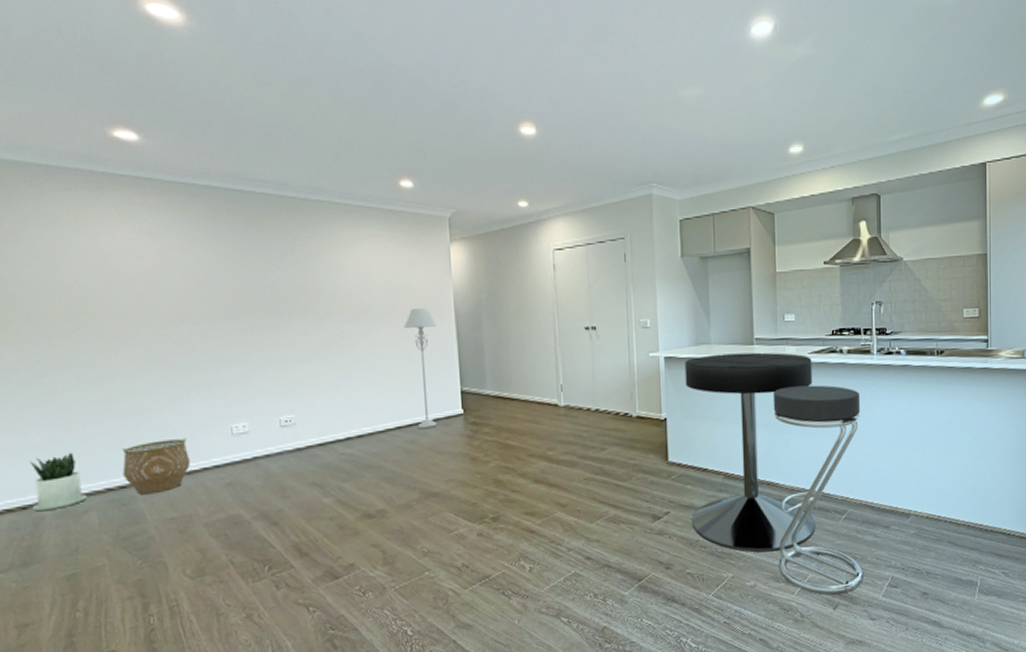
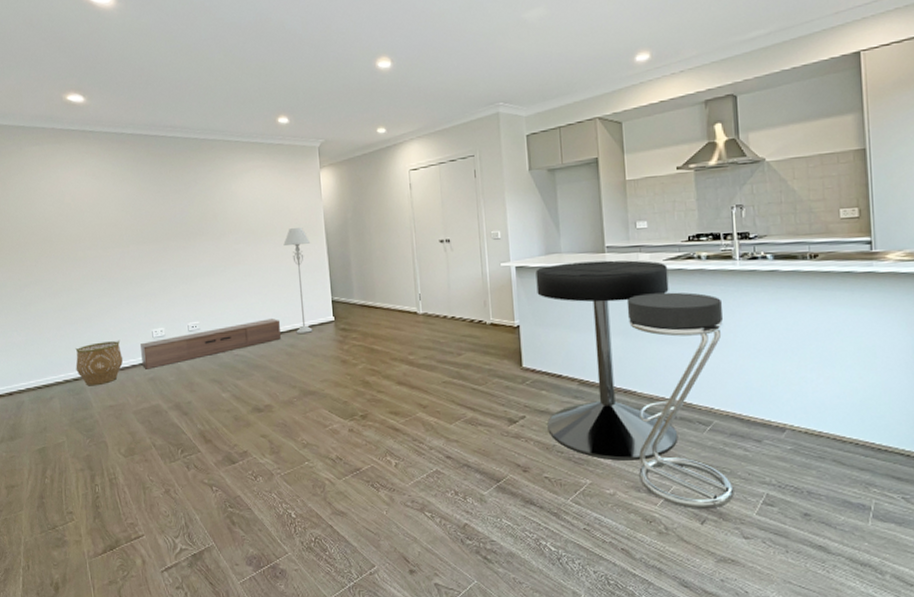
planter: present [30,452,88,512] -> none [14,350,52,397]
tv stand: none [215,411,398,473] -> present [140,319,281,369]

